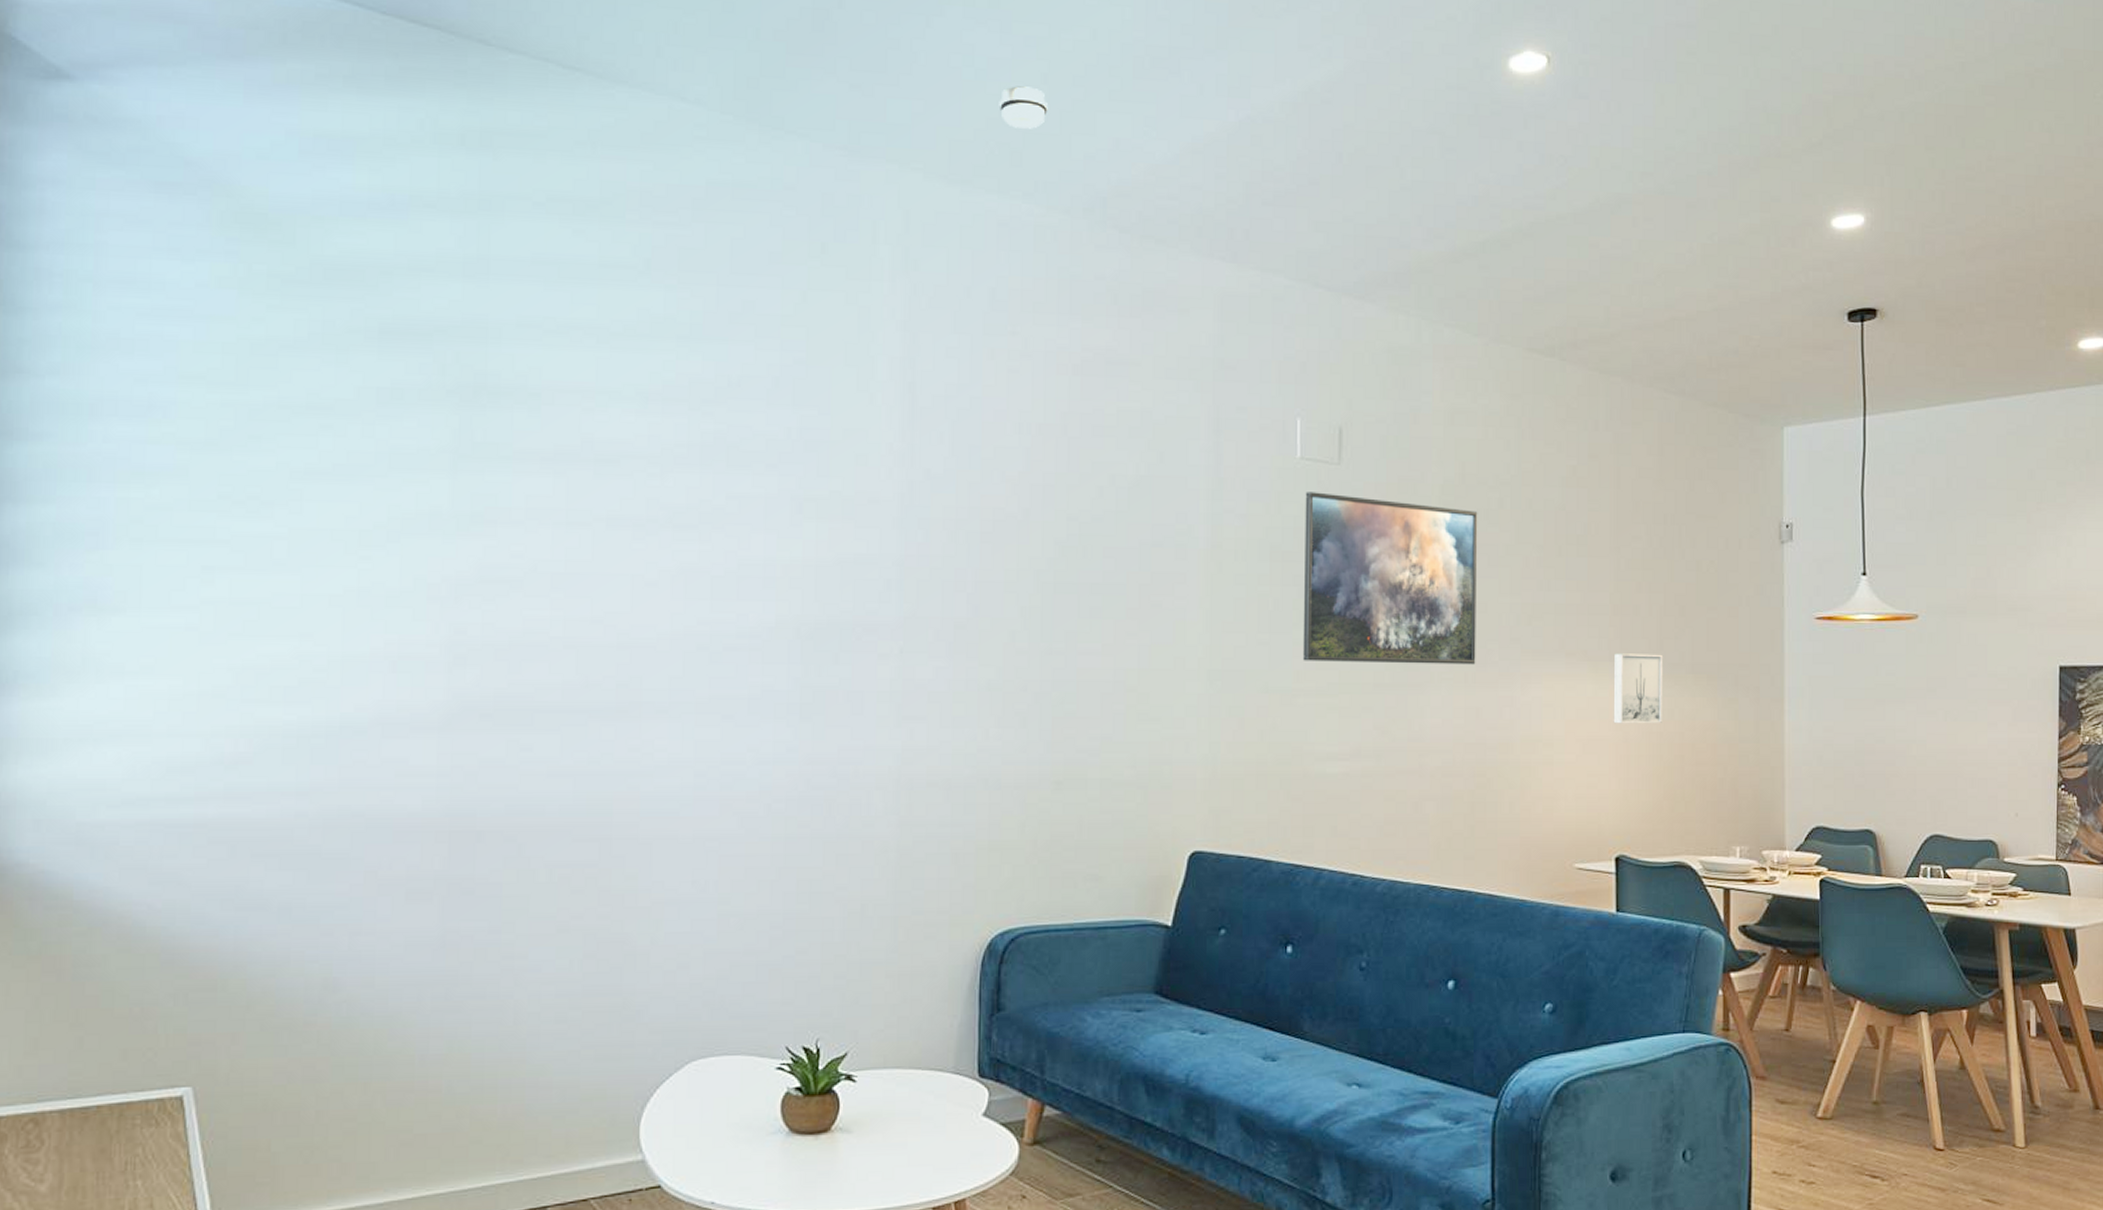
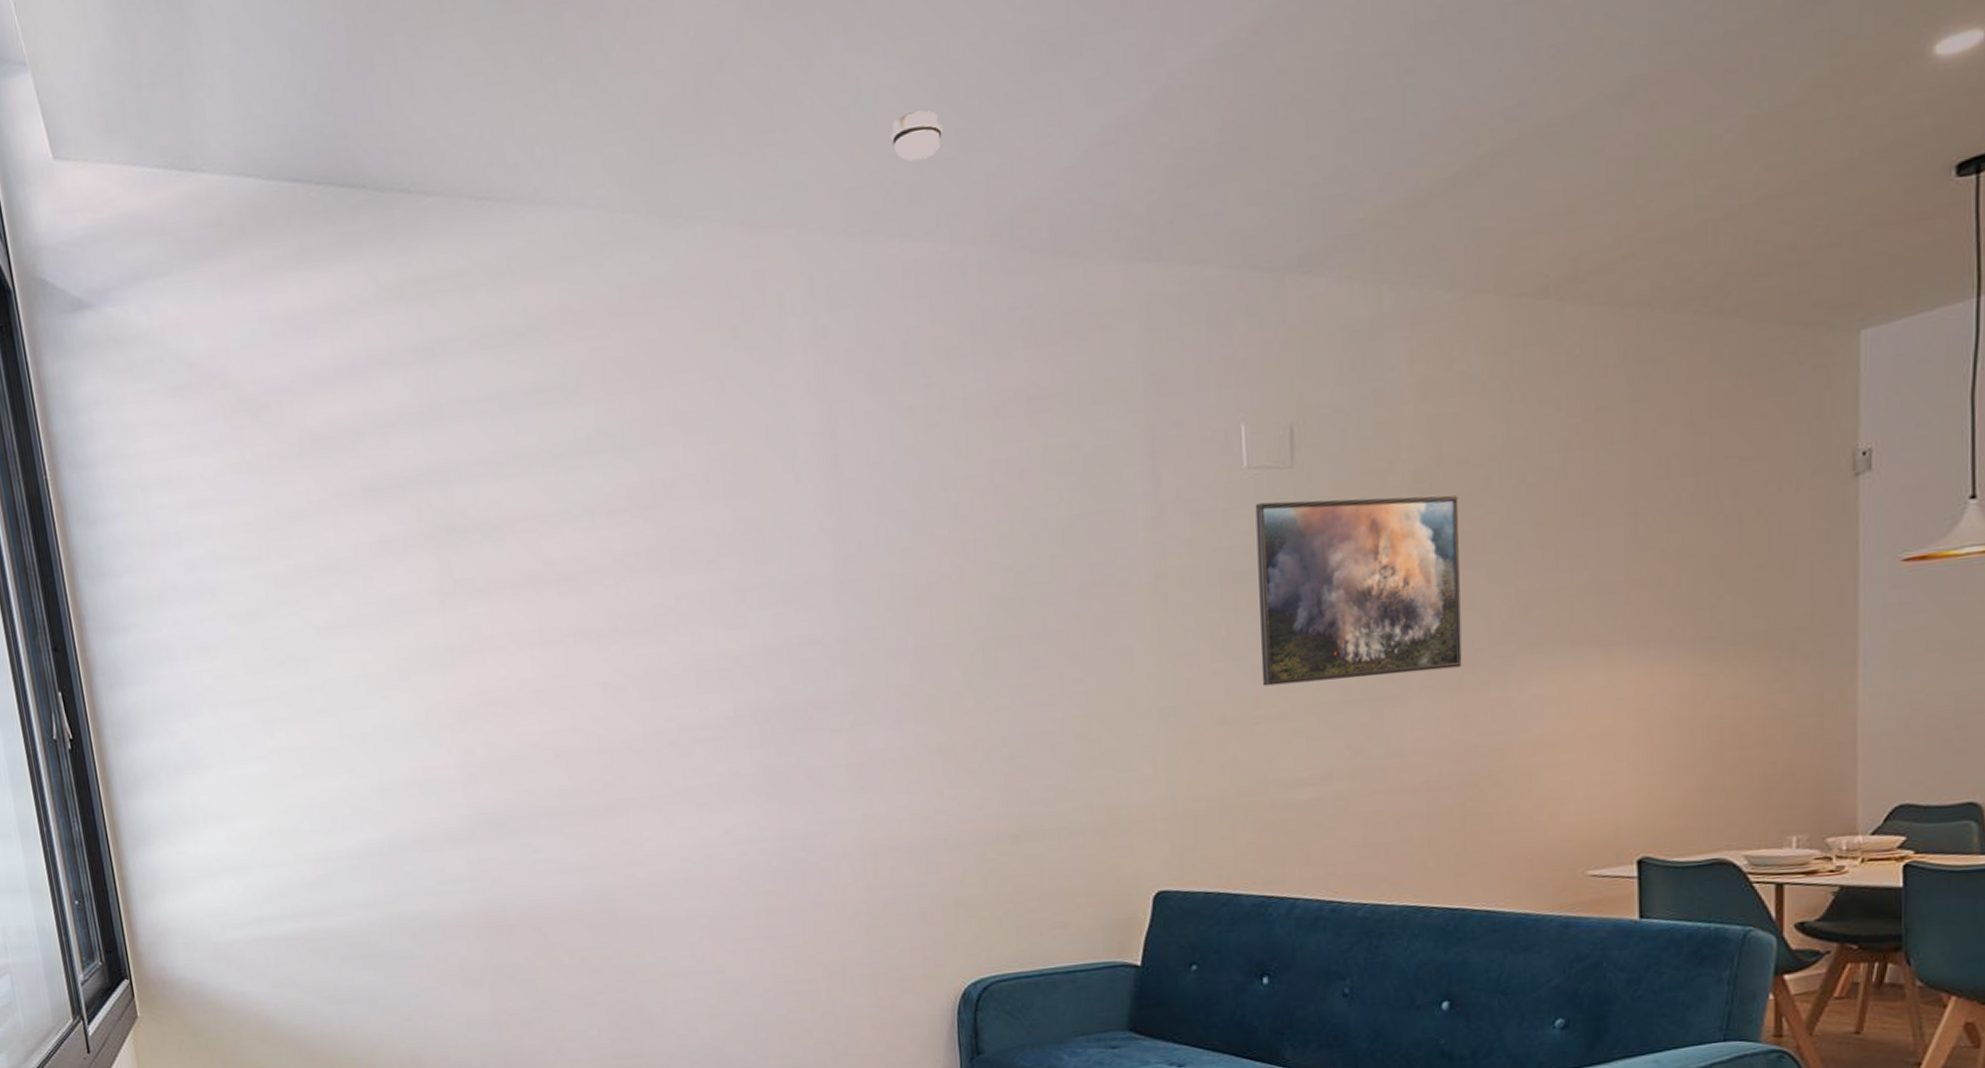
wall art: present [1613,653,1663,724] -> none [1632,628,1696,714]

